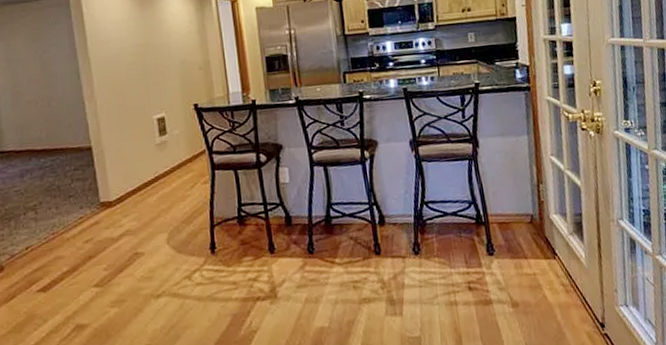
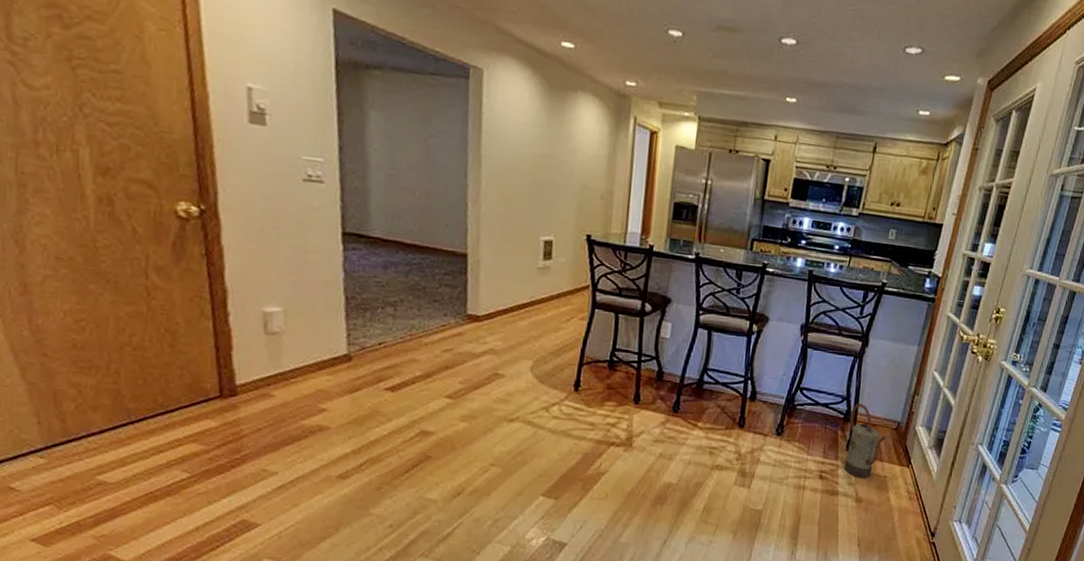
watering can: none [480,204,524,281] -> present [845,403,887,478]

